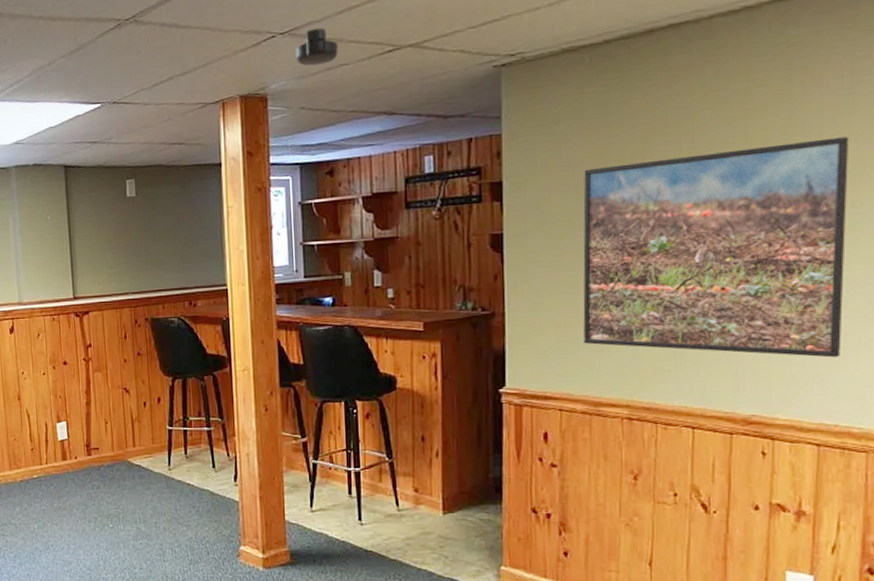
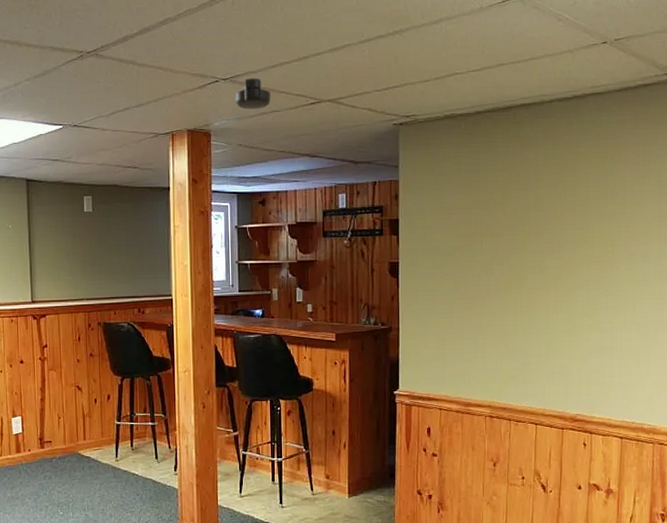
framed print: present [583,136,850,358] -> none [458,202,643,370]

